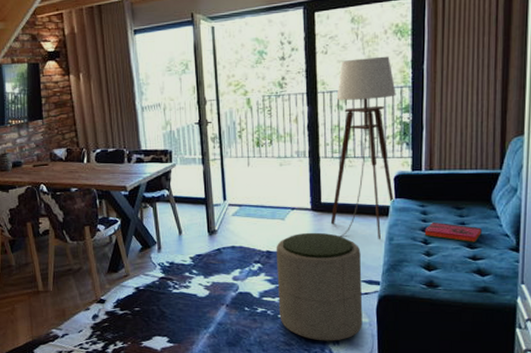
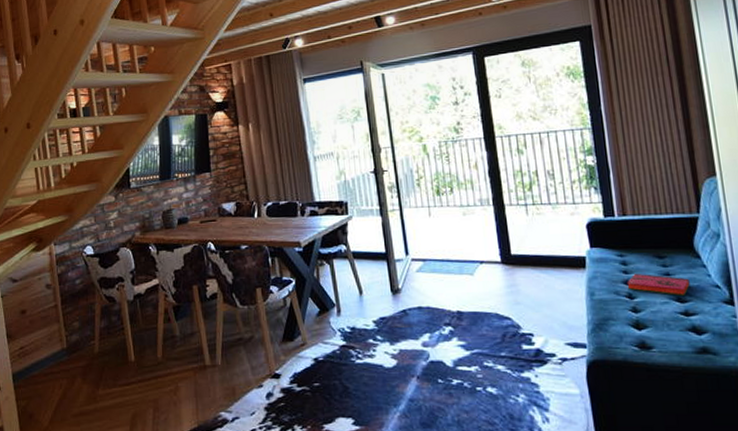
ottoman: present [276,232,363,341] -> none [467,288,573,419]
floor lamp: present [330,56,396,240] -> none [515,98,590,296]

